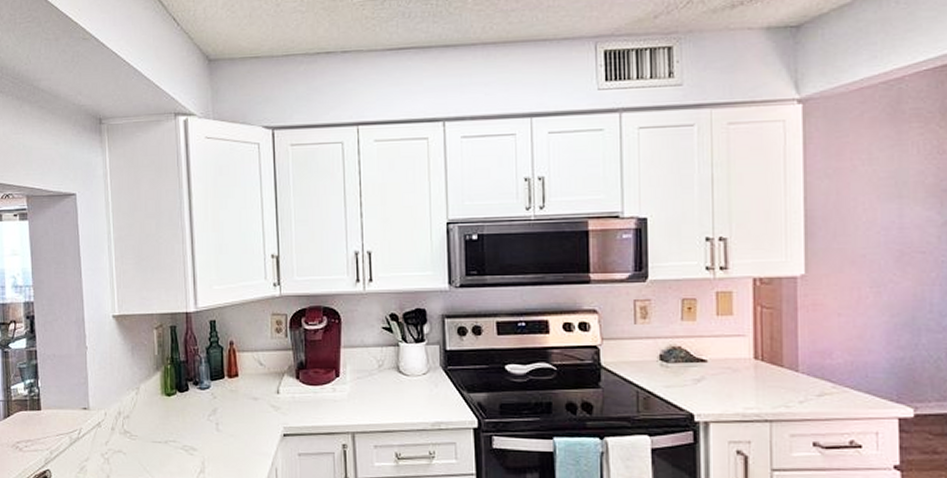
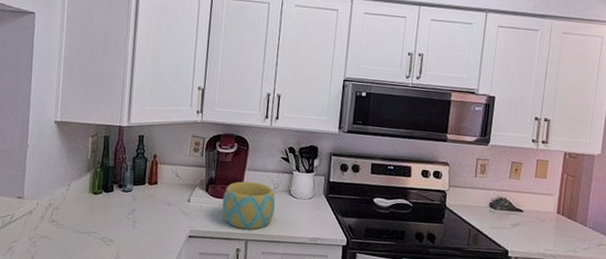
bowl: none [318,360,382,420] -> present [222,181,276,230]

